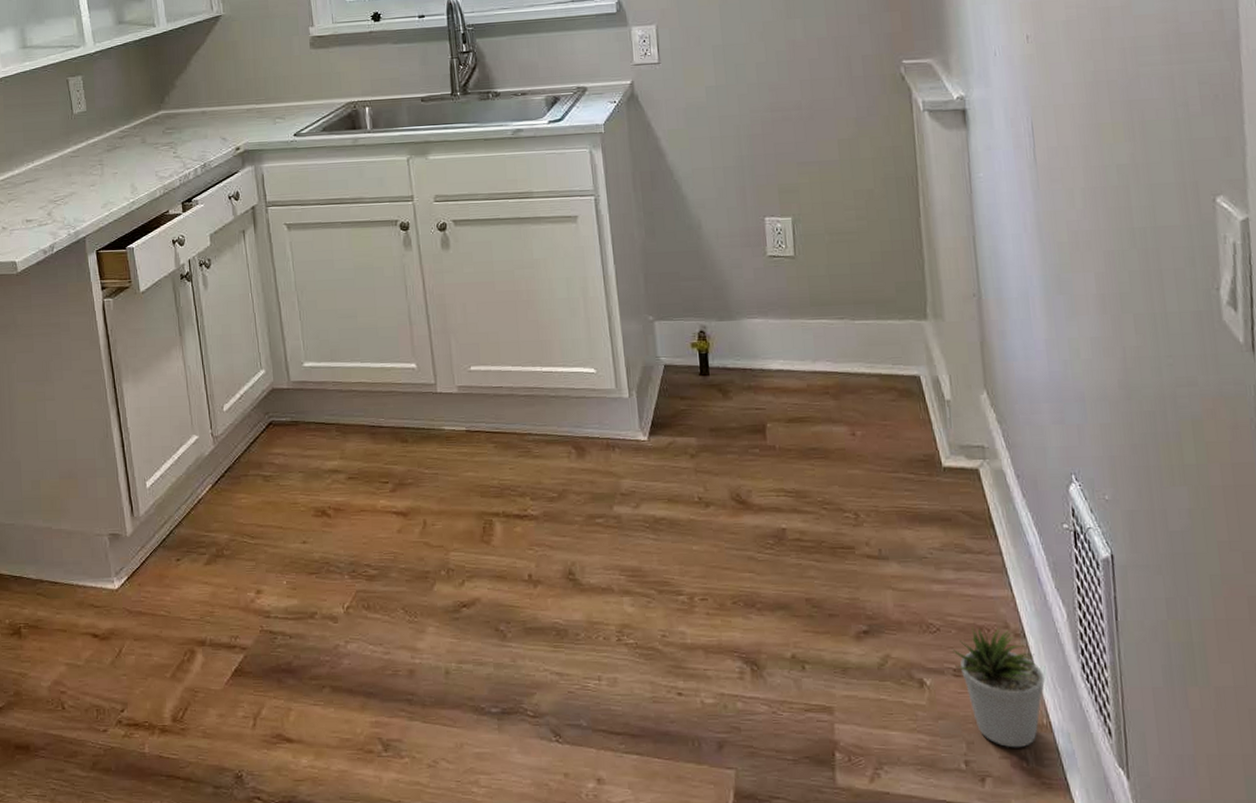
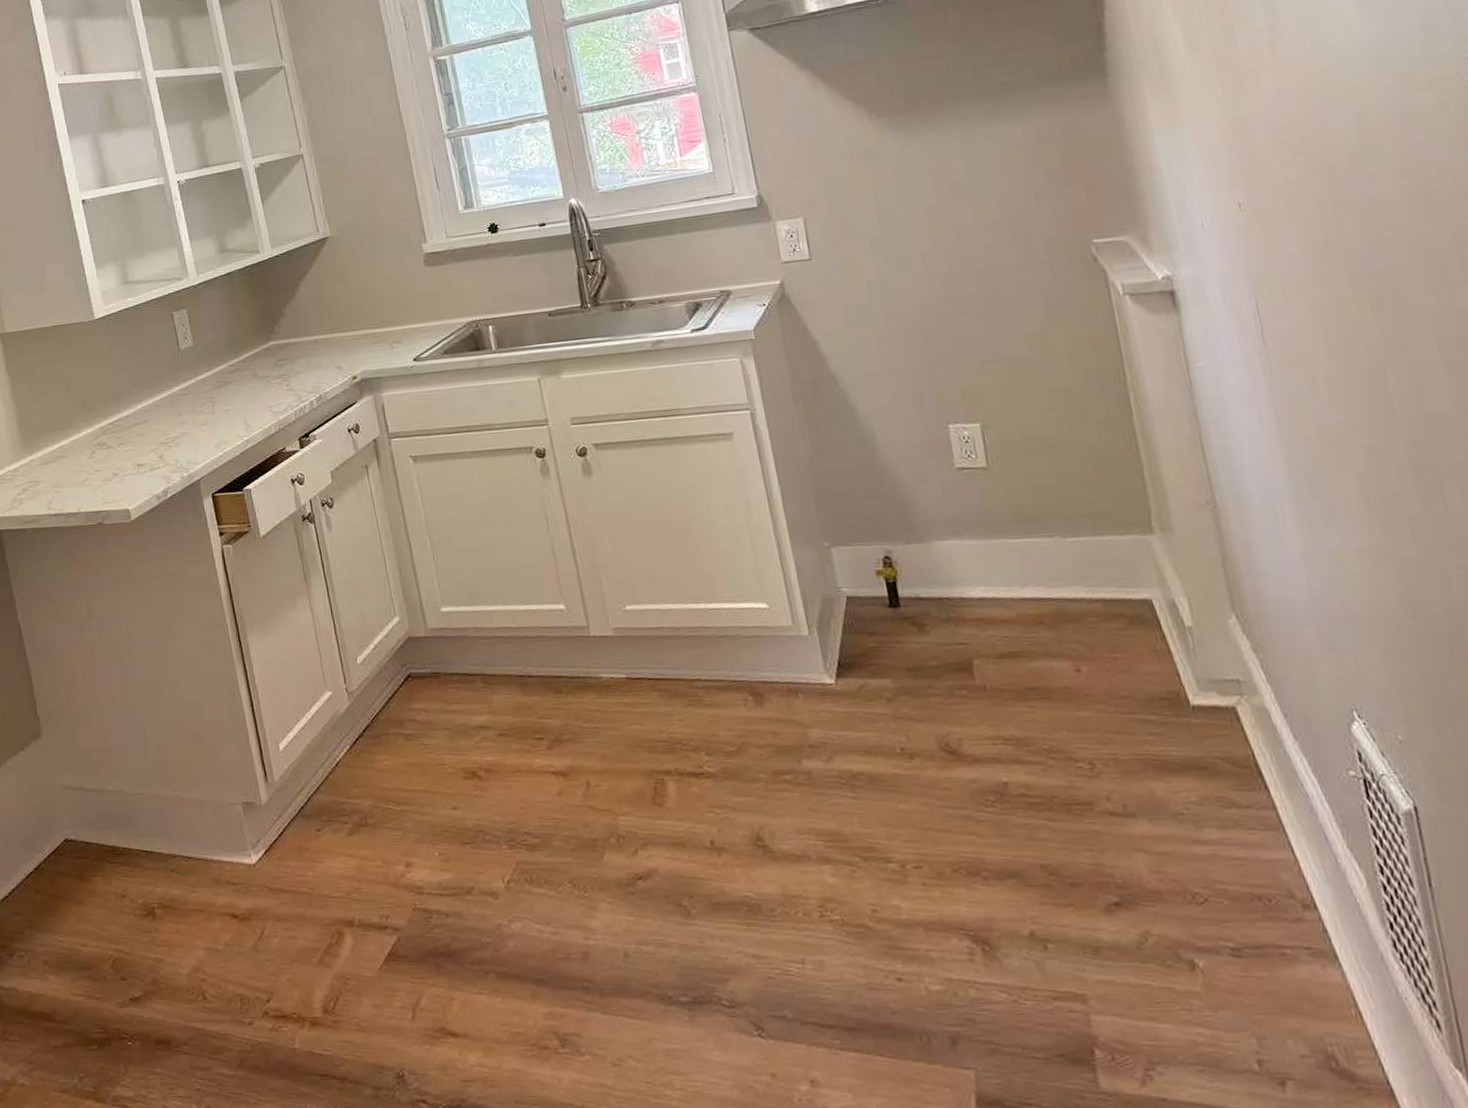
potted plant: present [951,627,1045,748] -> none [1224,897,1348,1045]

